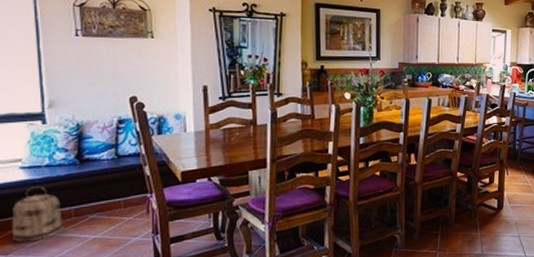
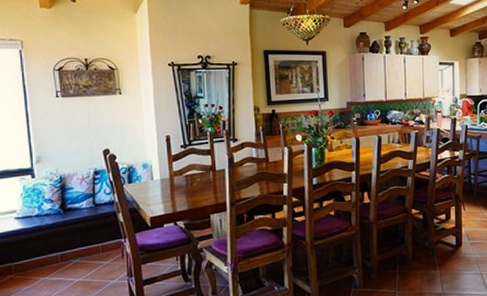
basket: present [13,186,64,242] -> none [10,235,53,286]

